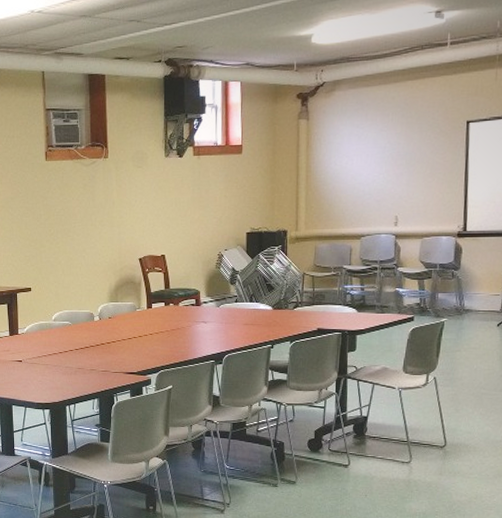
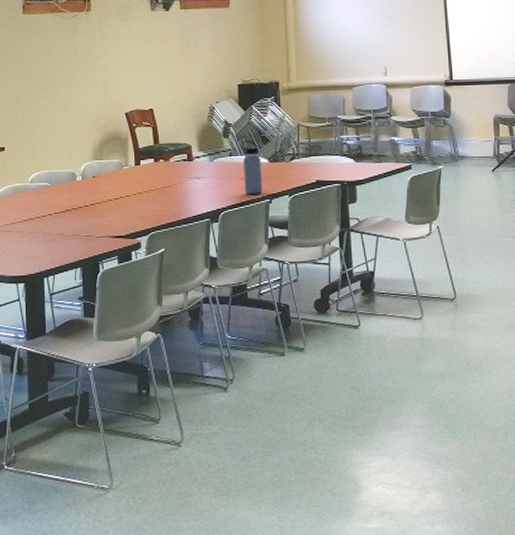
water bottle: none [247,287,266,339] -> present [241,140,263,194]

